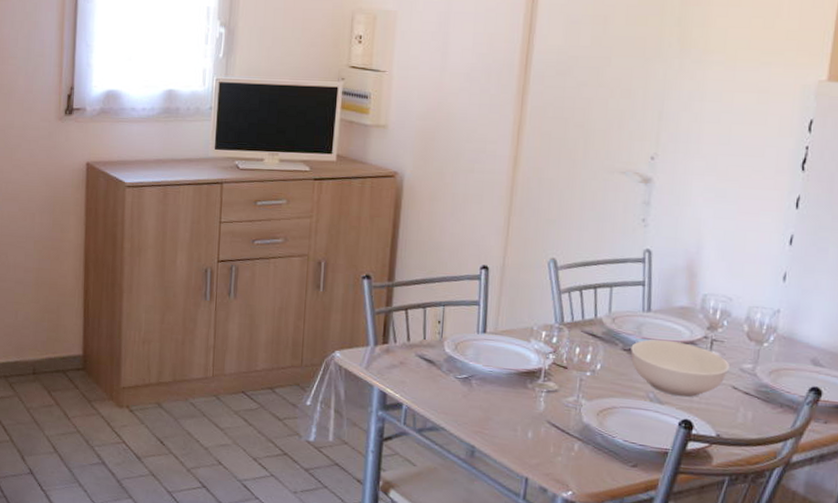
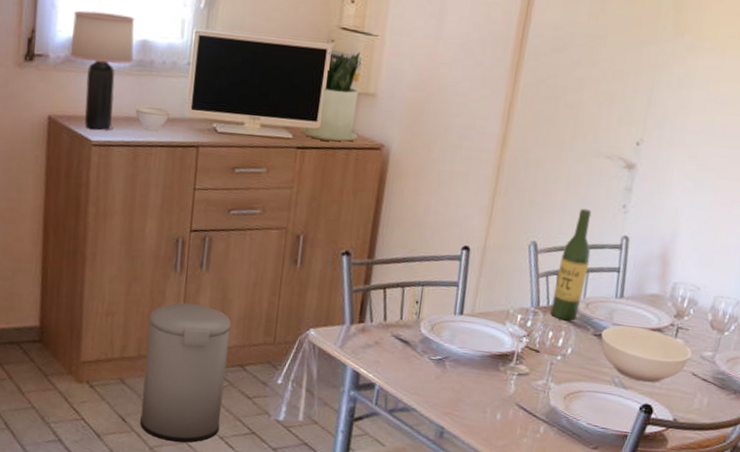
table lamp: none [104,67,162,174] -> present [70,10,135,132]
bowl: none [164,148,196,172] -> present [135,105,171,132]
pedal bin: none [177,329,260,464] -> present [140,302,232,443]
planter: none [316,88,371,172] -> present [299,52,360,143]
wine bottle: none [576,223,613,336] -> present [550,208,592,321]

